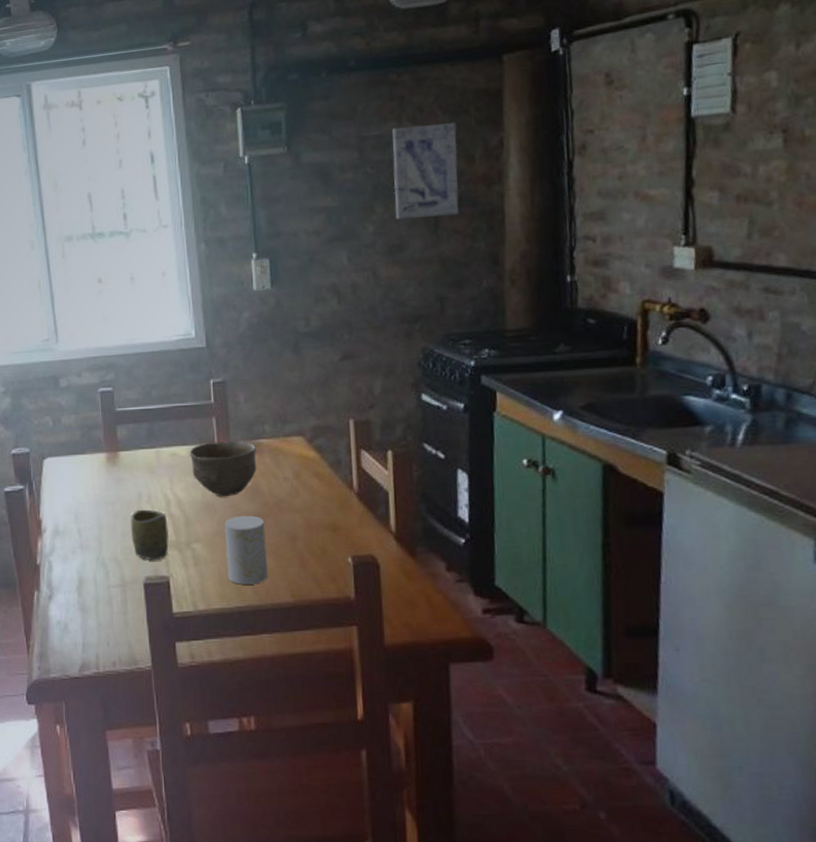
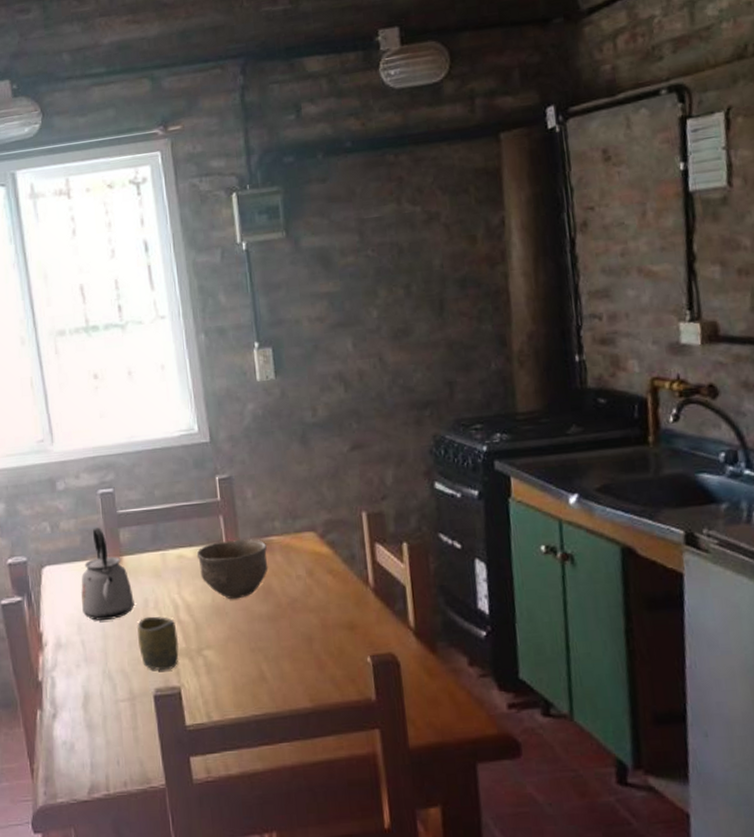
kettle: none [78,424,129,511] -> present [80,528,135,620]
cup: present [224,515,268,585] -> none [236,617,284,692]
wall art: present [391,122,459,219] -> none [391,202,463,303]

